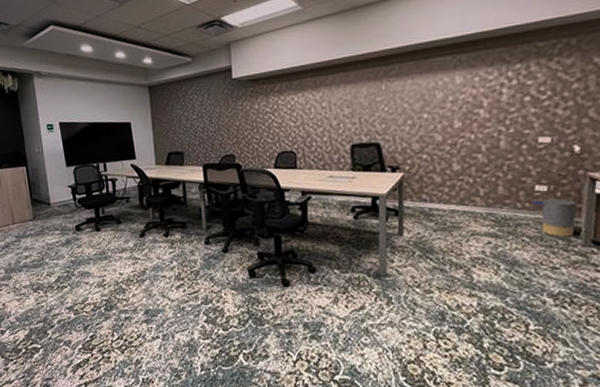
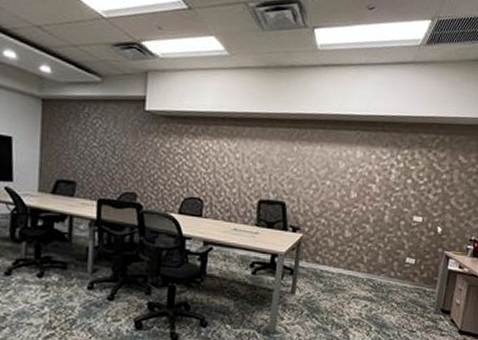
trash can: present [531,198,577,238] -> none [402,270,434,305]

